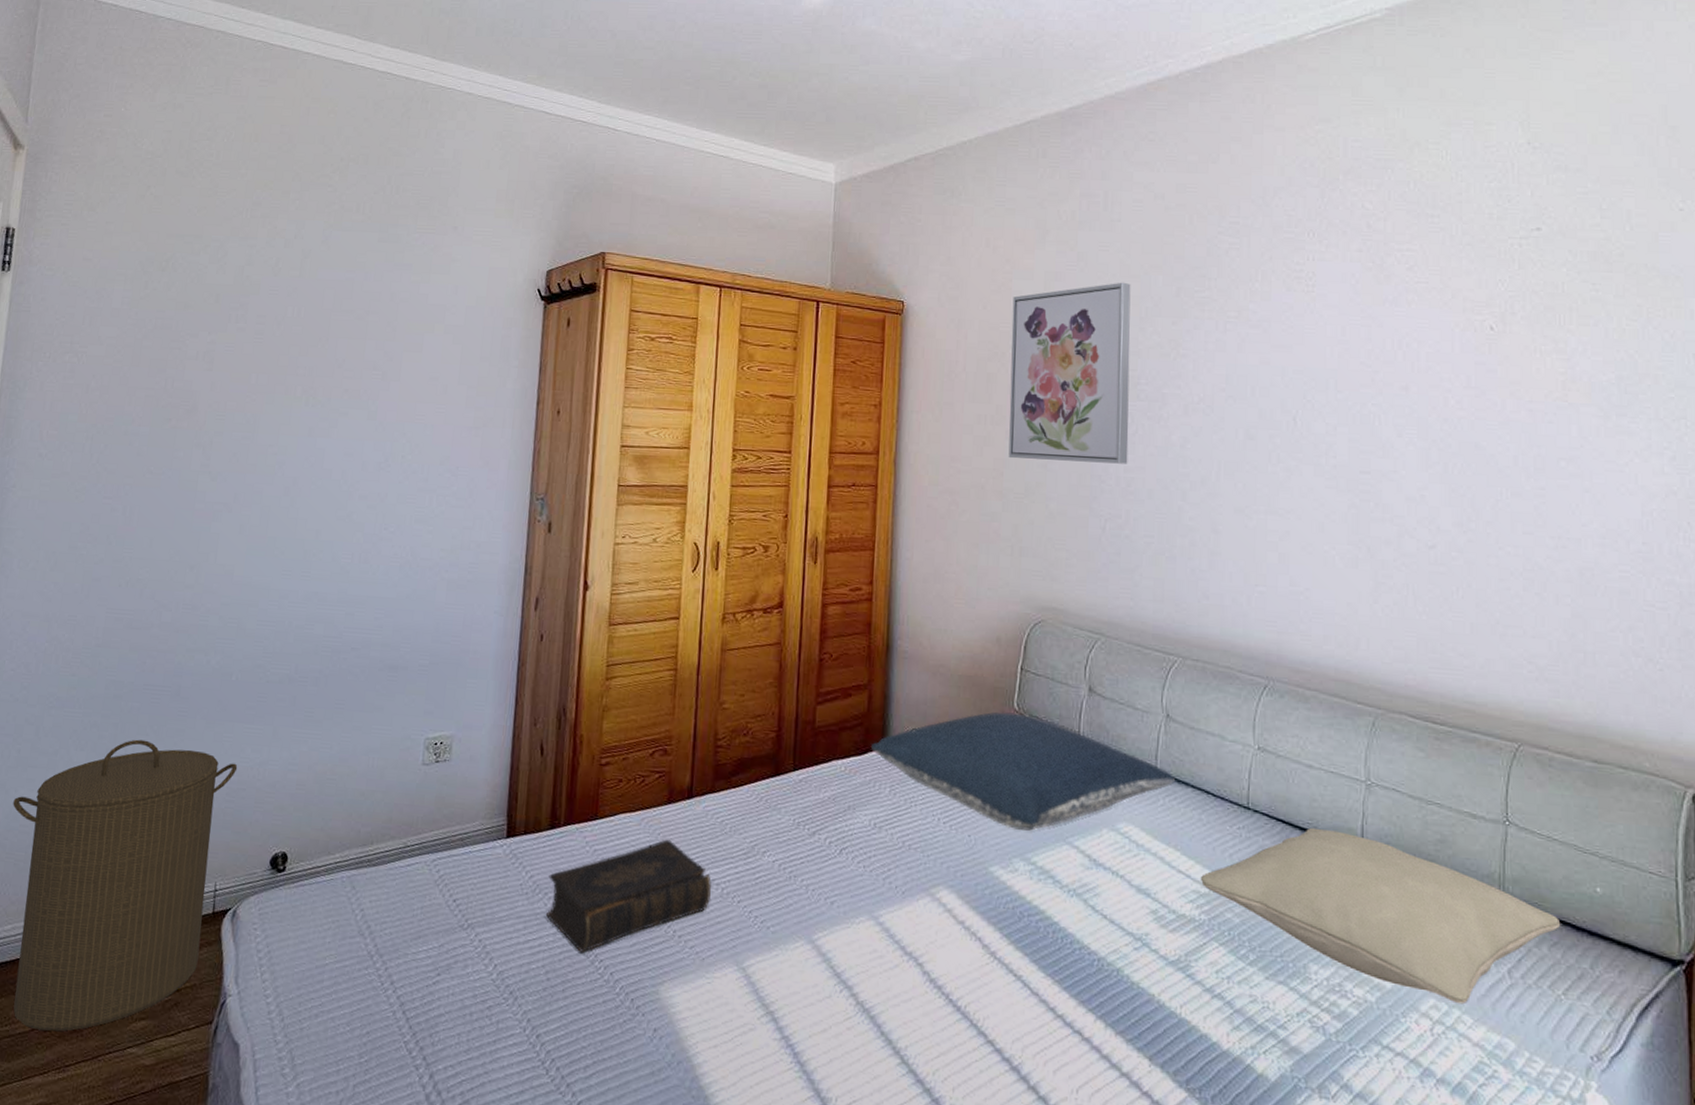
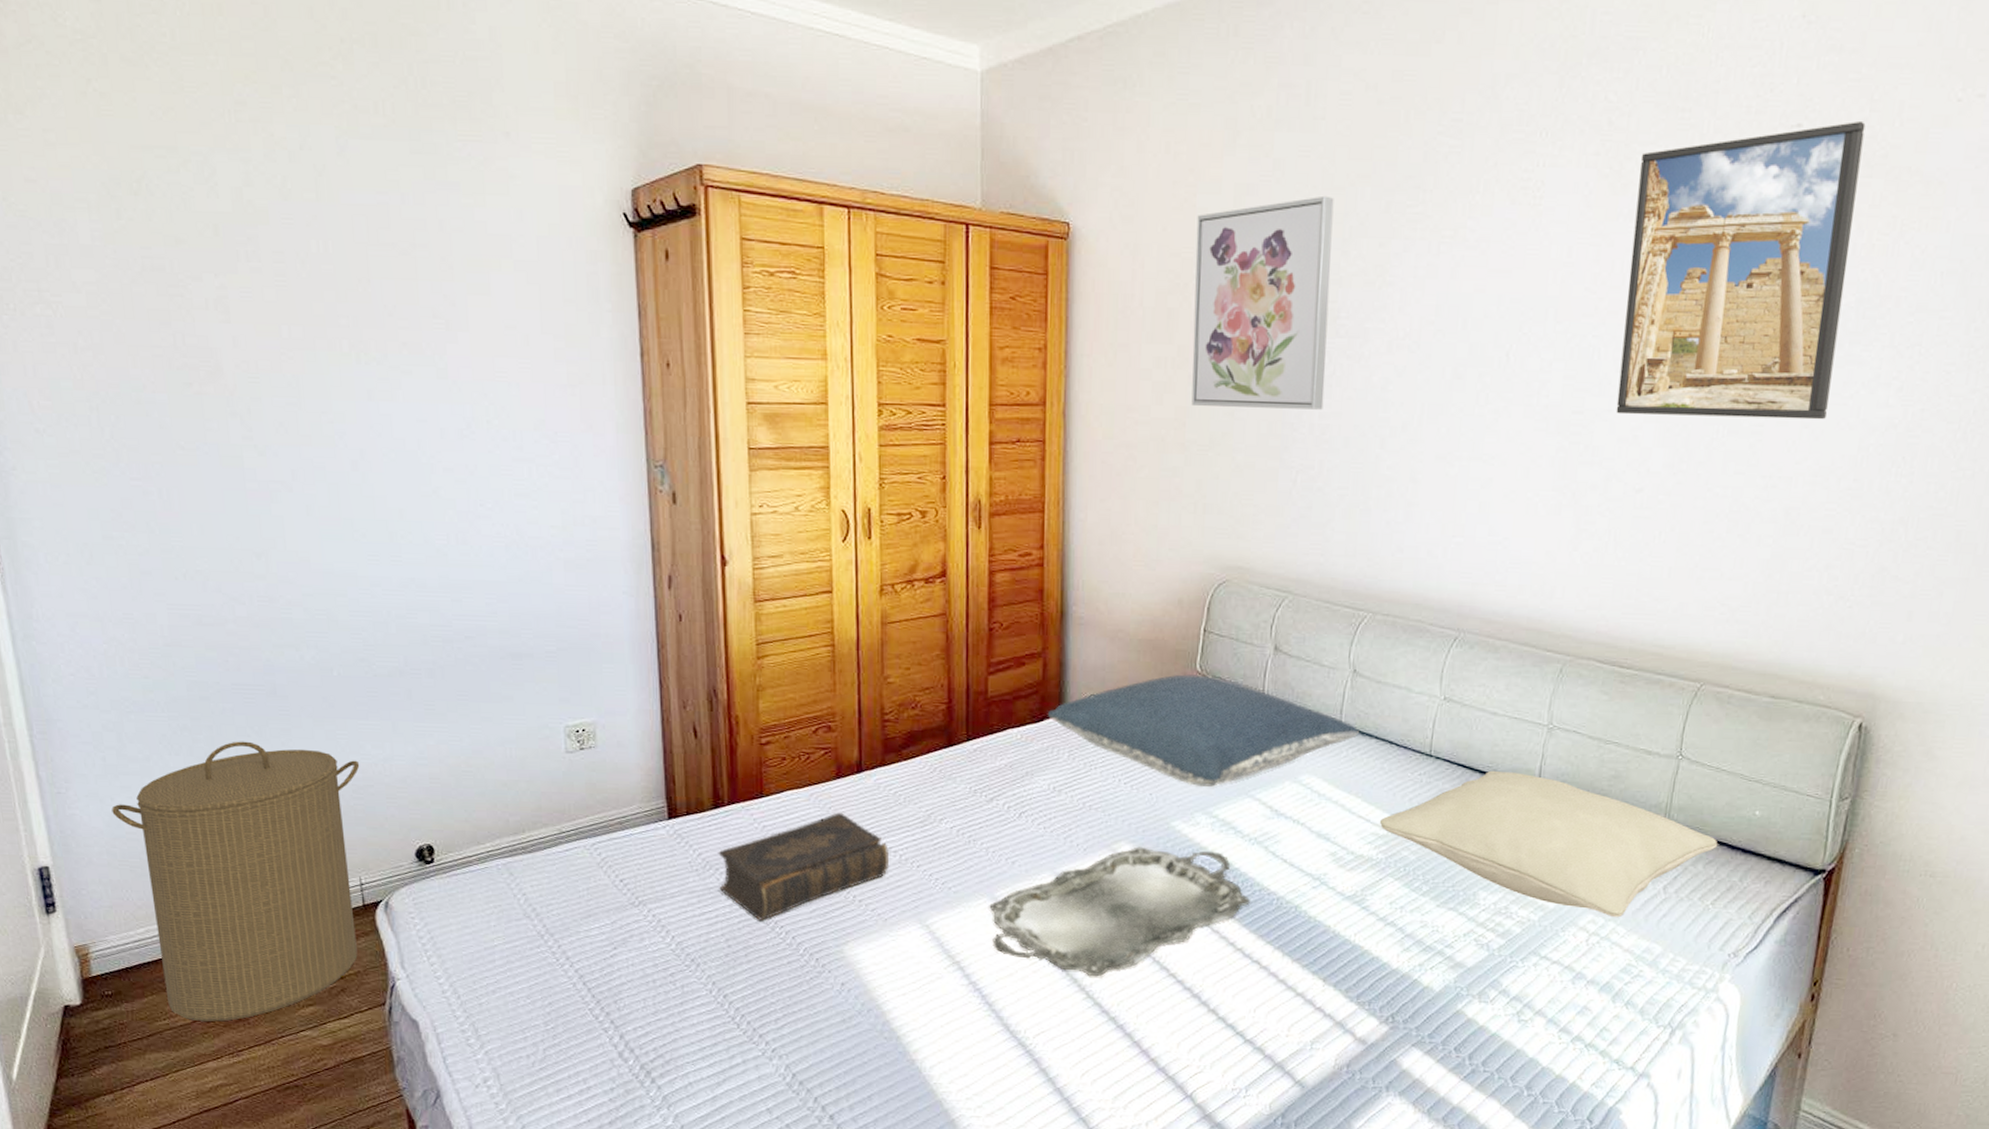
serving tray: none [806,892,1071,1039] -> present [989,846,1251,977]
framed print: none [1400,226,1605,485] -> present [1616,122,1866,420]

